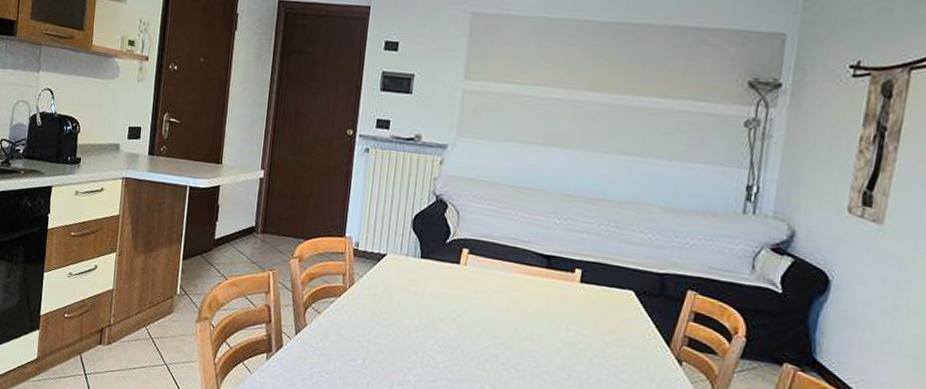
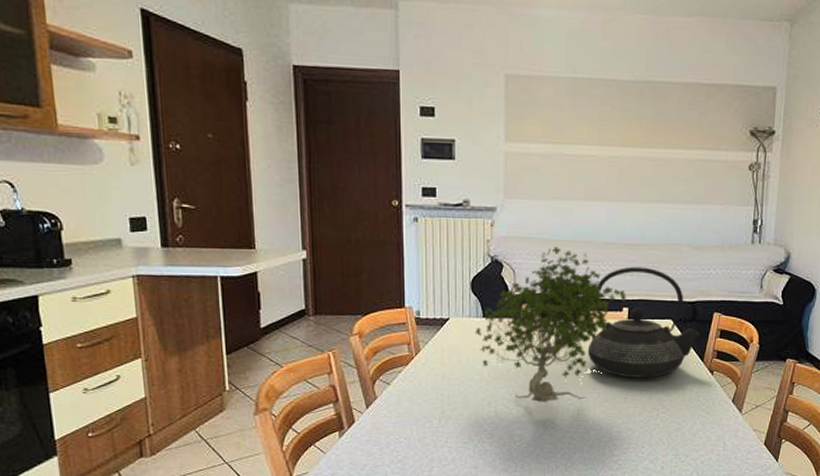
plant: none [410,192,581,367] -> present [474,246,627,403]
teapot: none [529,223,668,357] -> present [587,266,700,378]

